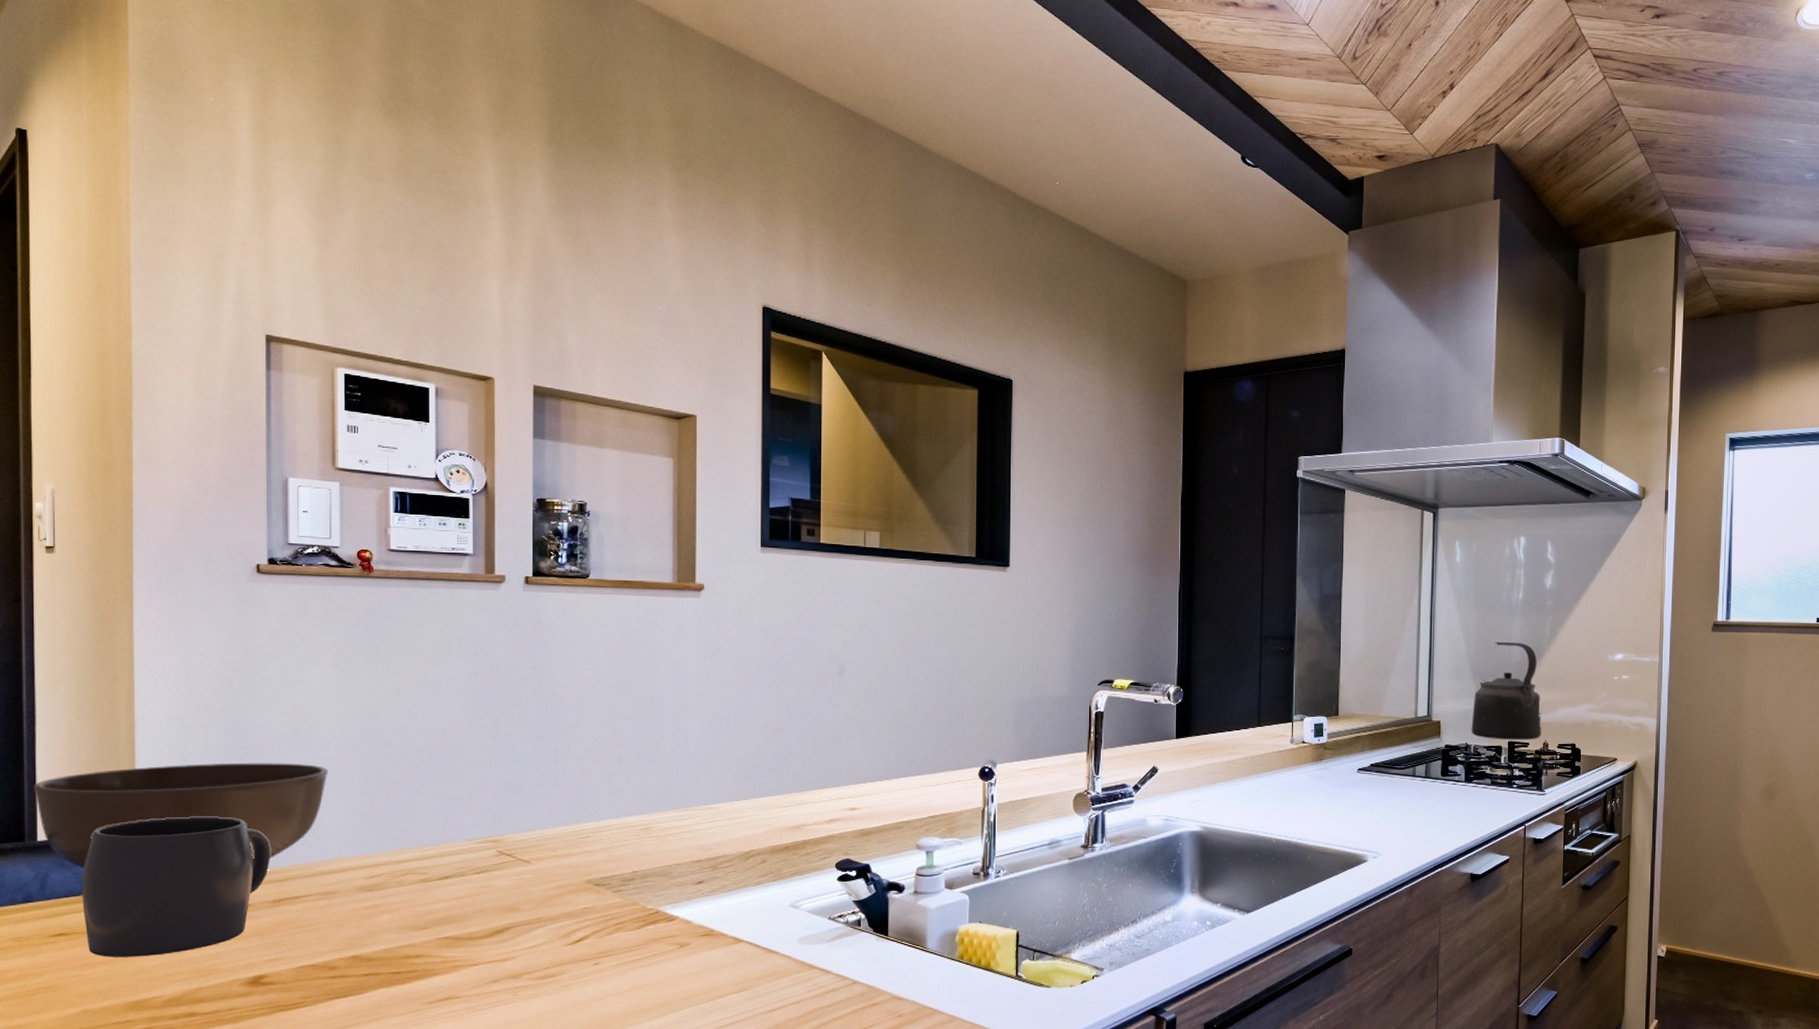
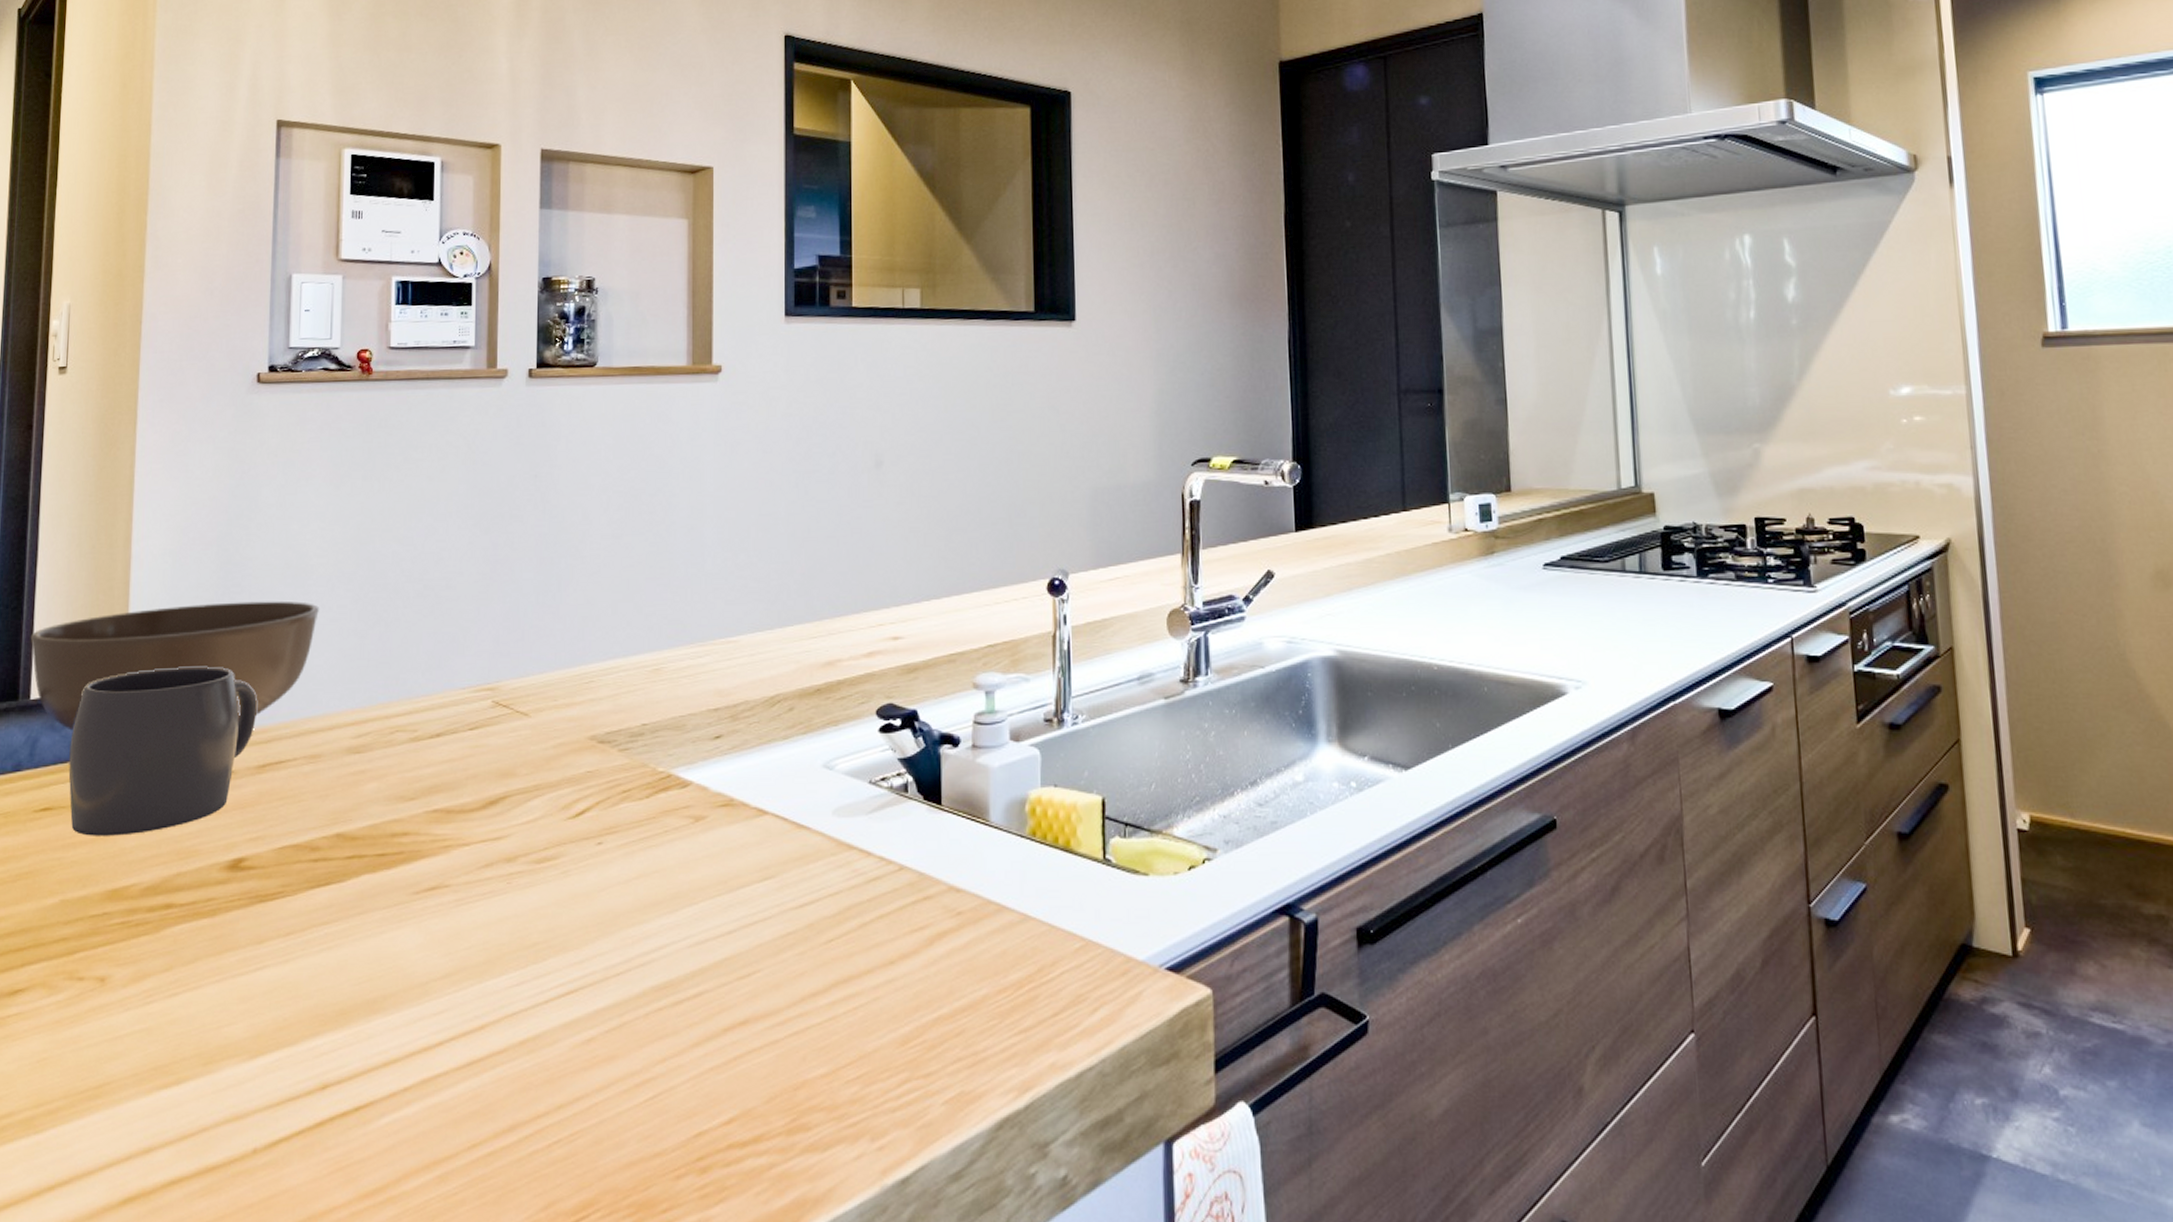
kettle: present [1471,641,1542,740] -> none [1698,378,1803,516]

